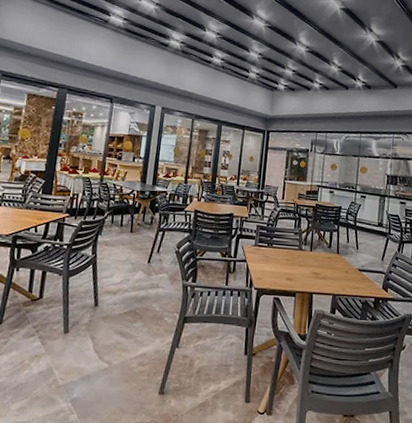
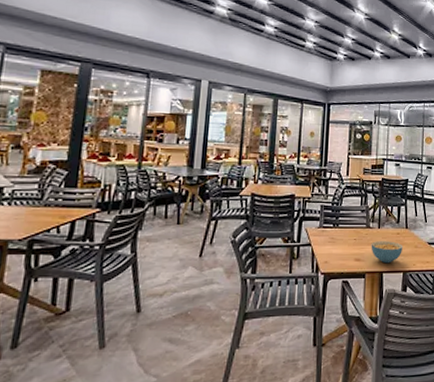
cereal bowl: none [302,263,333,286] -> present [371,241,402,264]

